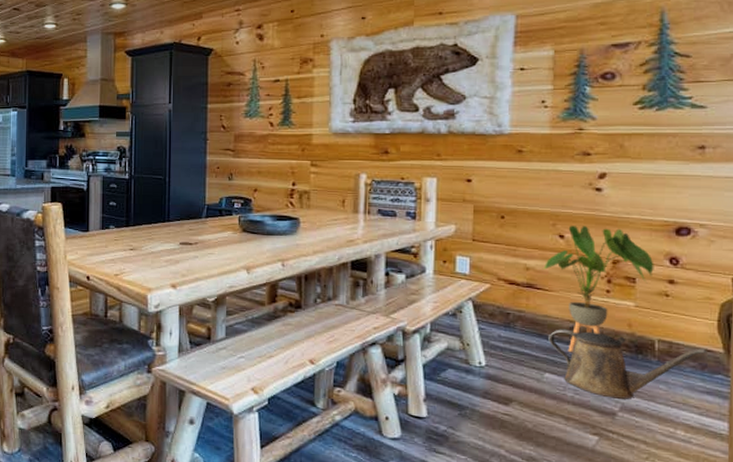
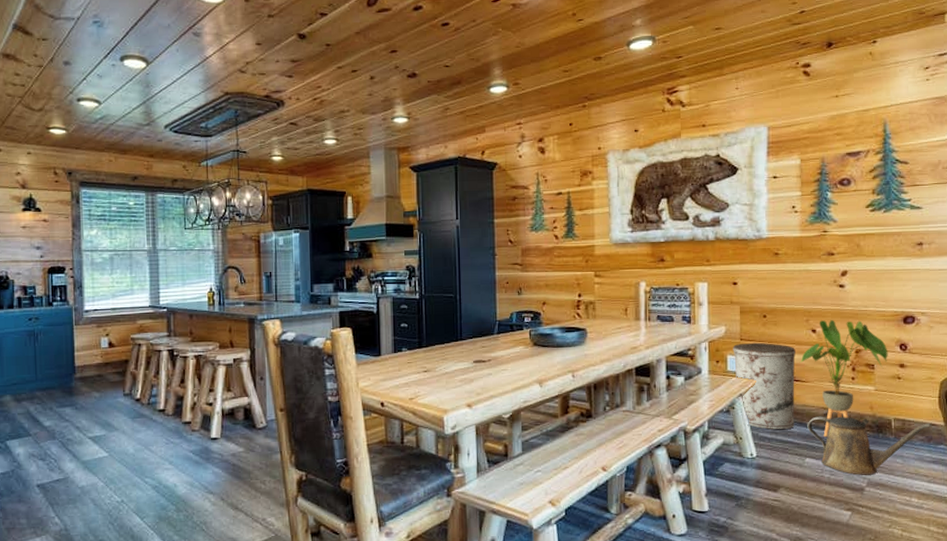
trash can: none [463,244,538,340] -> present [733,342,796,430]

